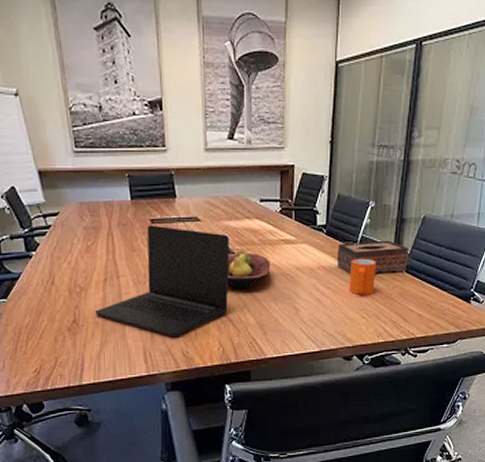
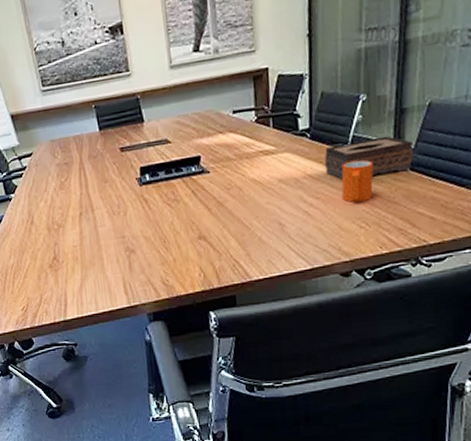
laptop: present [96,225,230,336] -> none [74,153,207,266]
fruit bowl: present [227,250,271,290] -> none [202,167,250,211]

